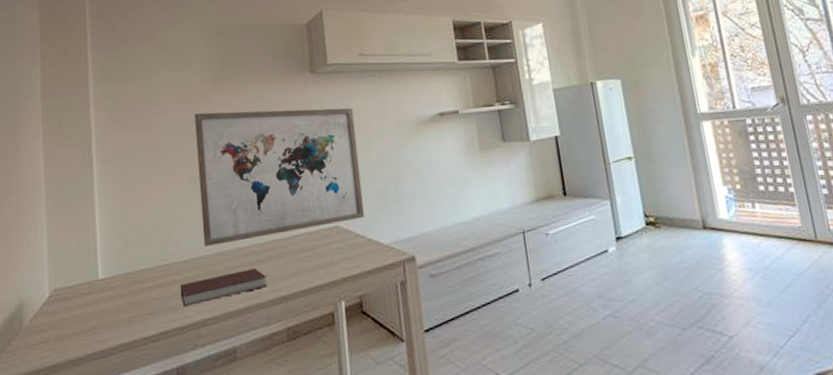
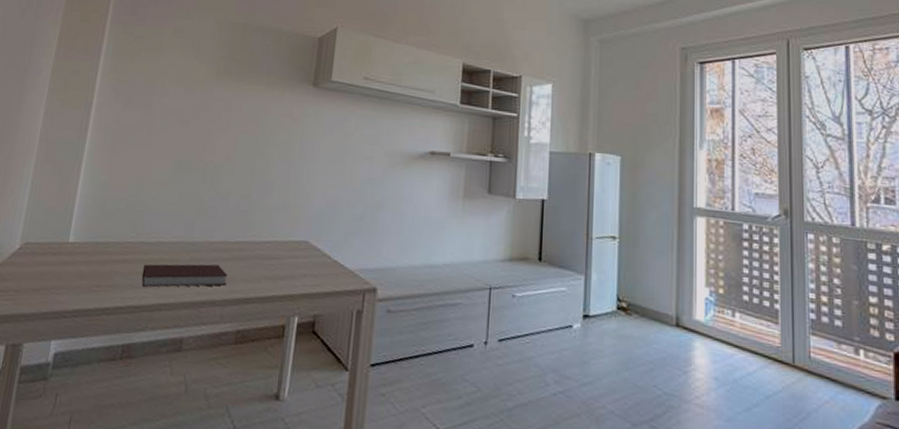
wall art: present [194,108,364,246] -> none [174,102,347,240]

